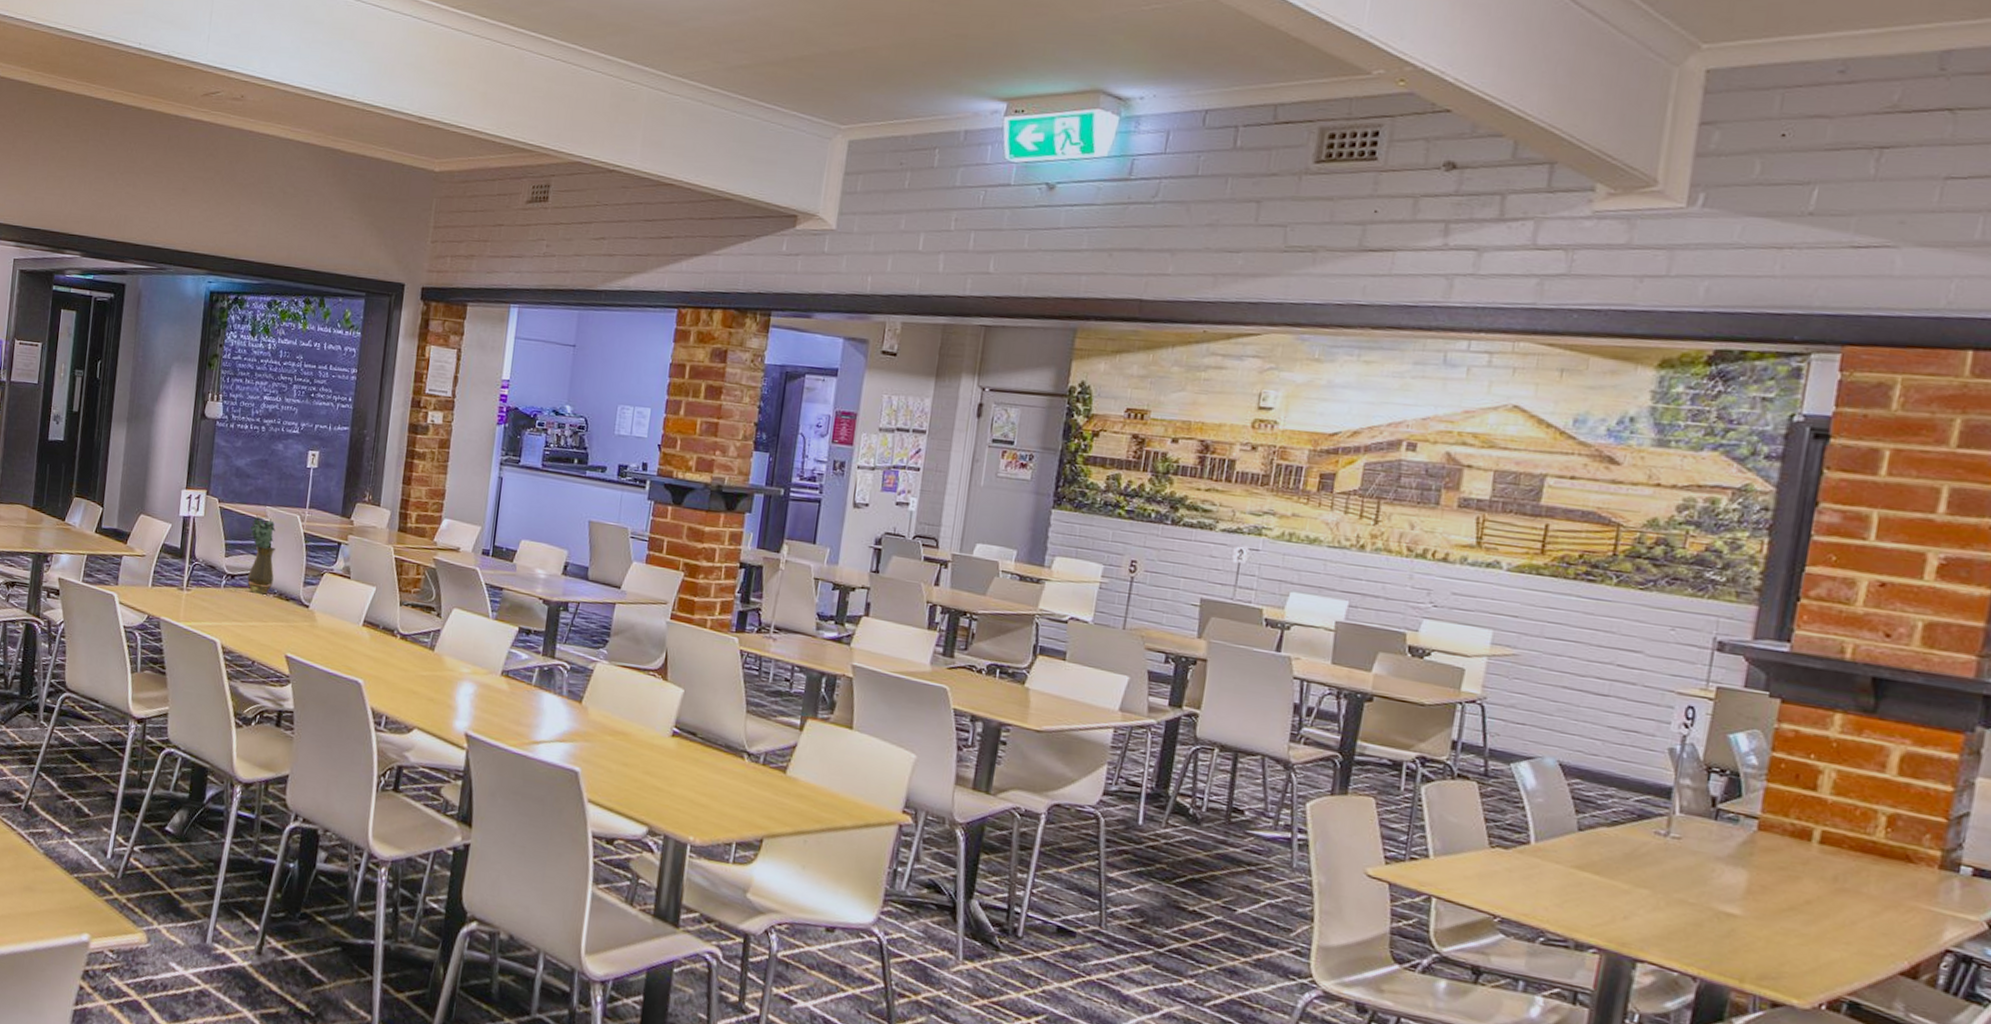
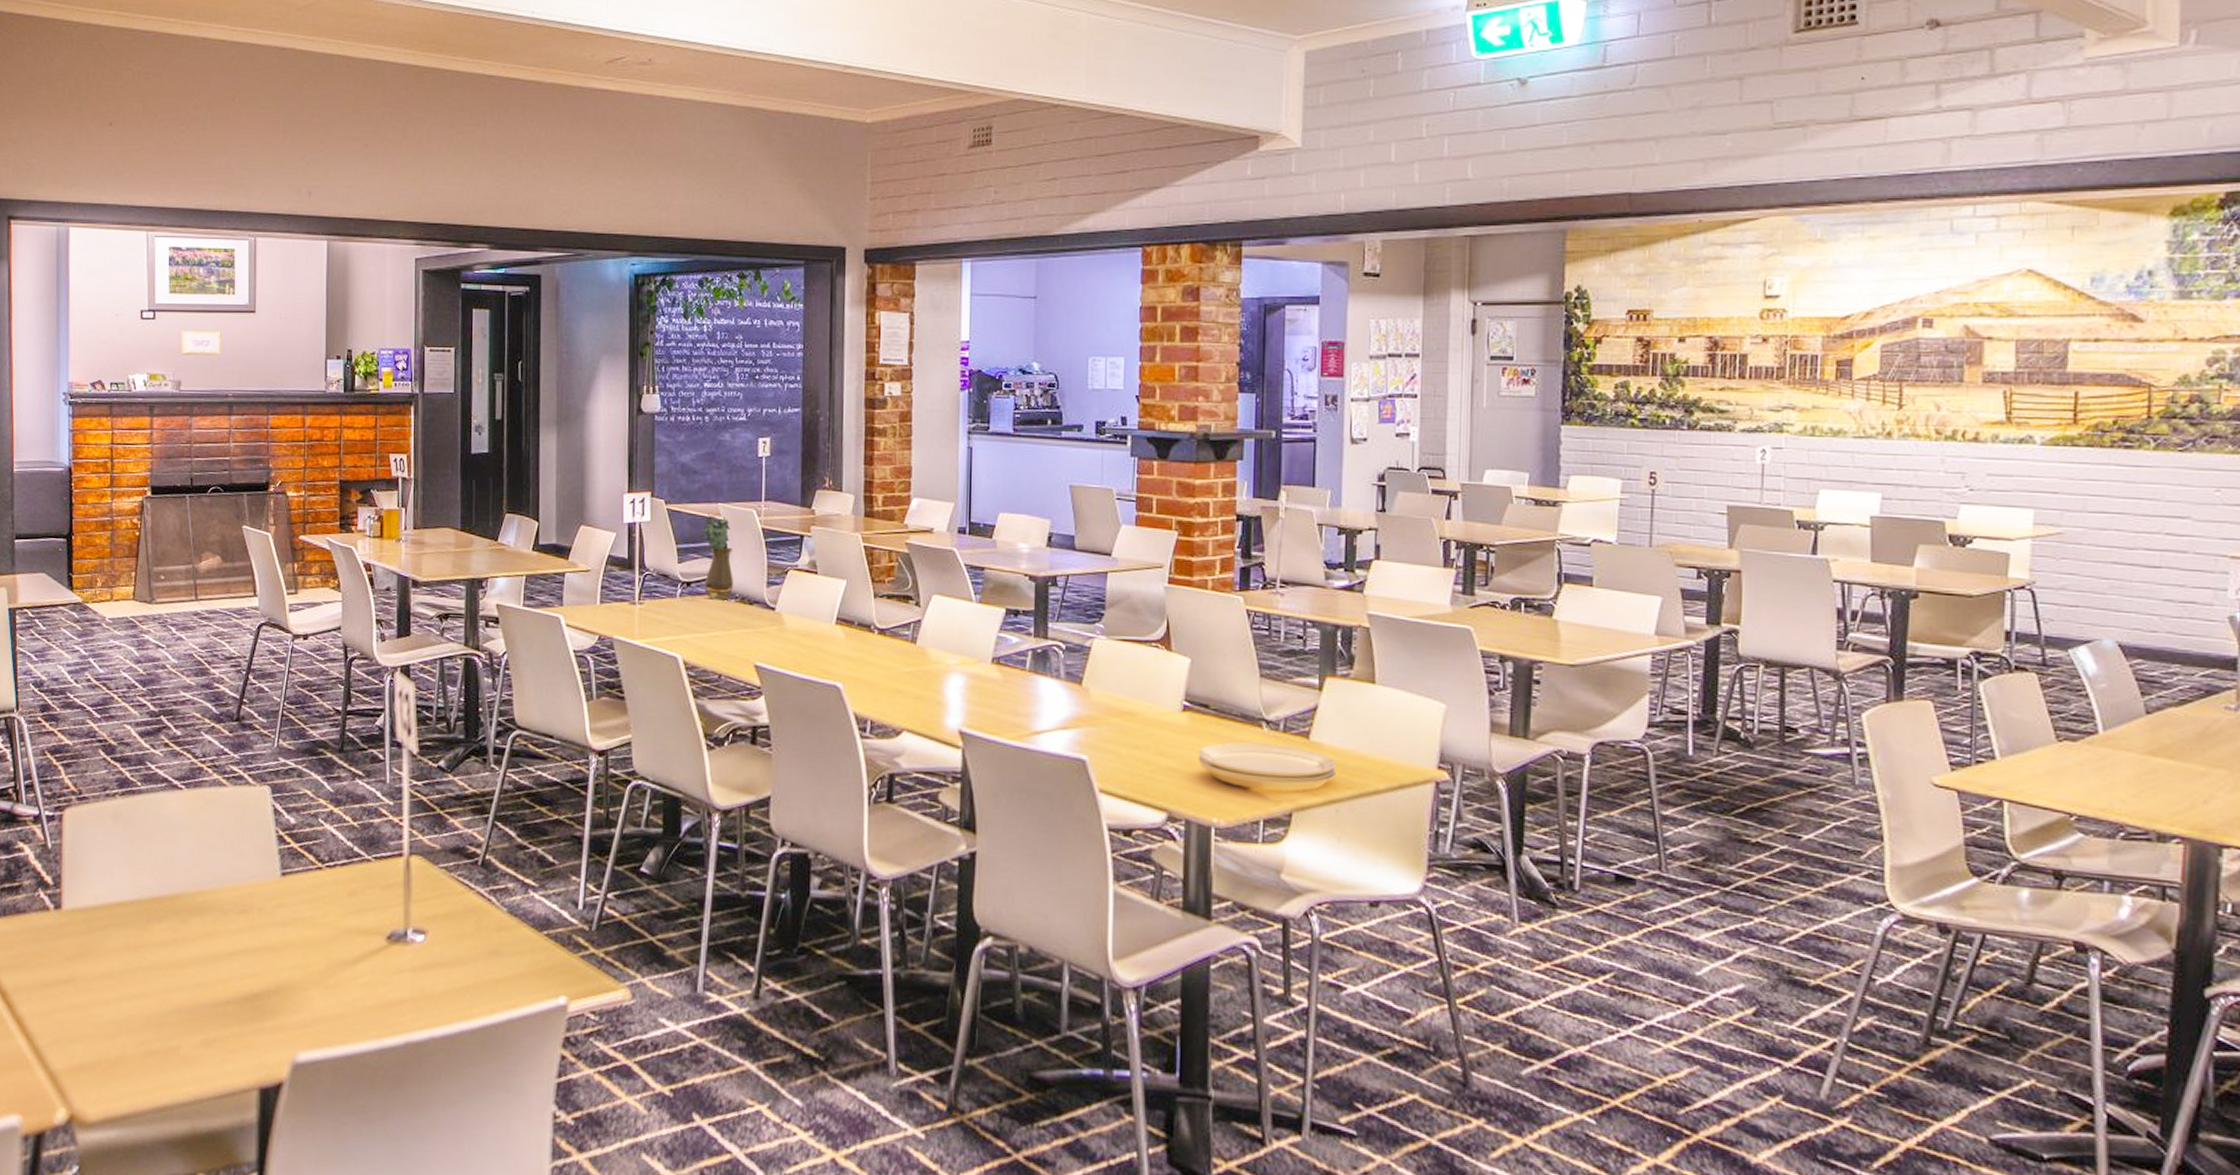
plate: none [681,769,809,821] -> present [1198,742,1337,792]

